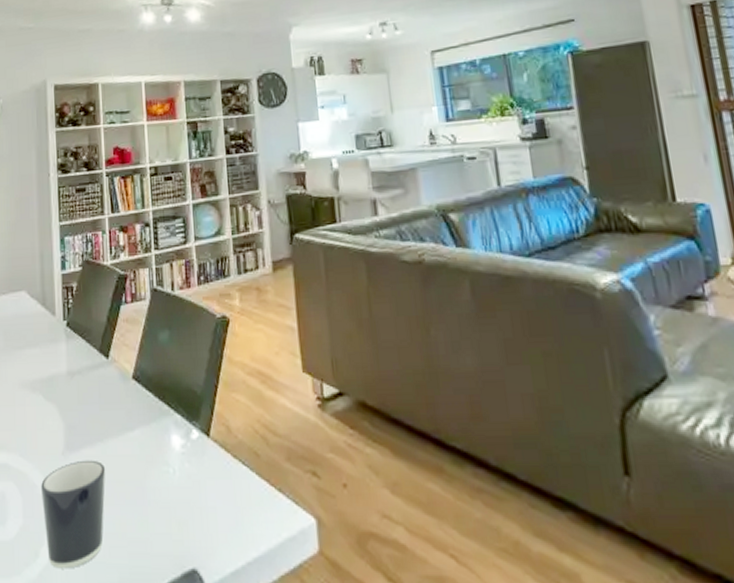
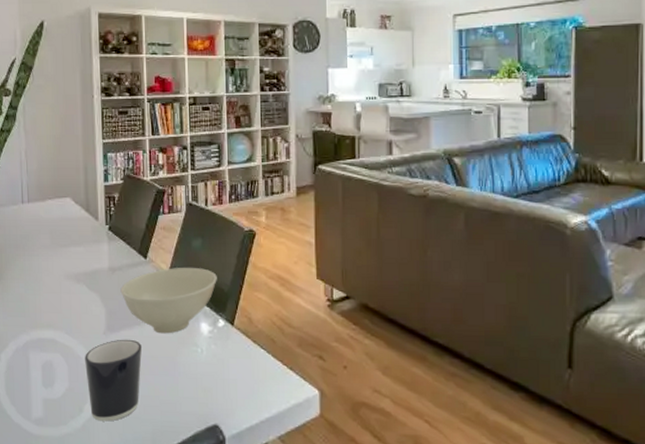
bowl: none [80,365,188,451] -> present [120,267,217,334]

